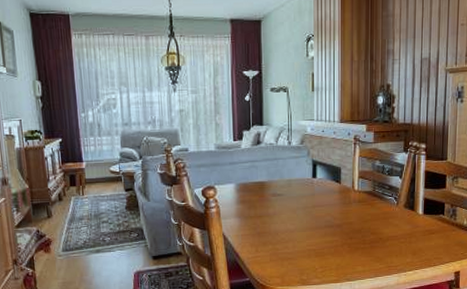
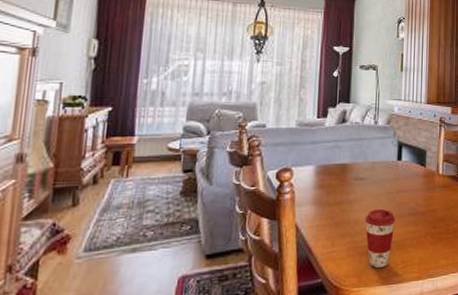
coffee cup: none [284,221,313,272] -> present [365,208,396,269]

